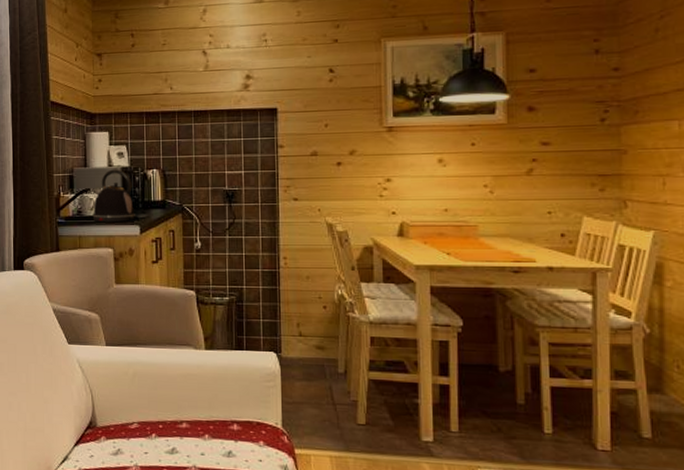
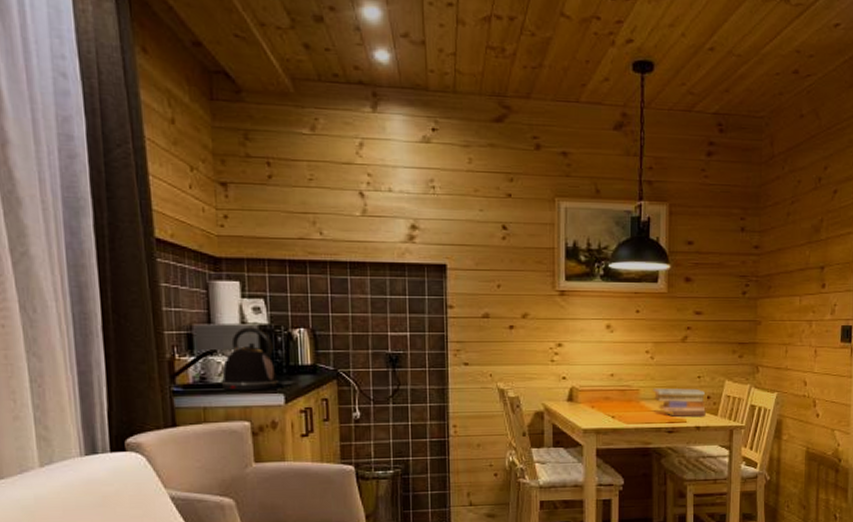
books: none [492,224,560,257] -> present [652,388,706,417]

